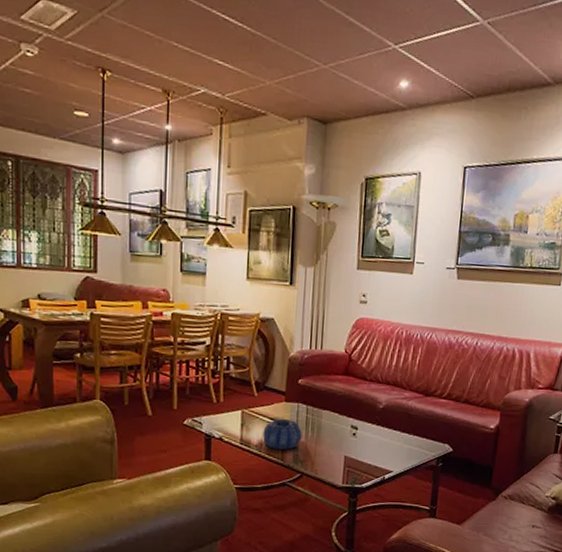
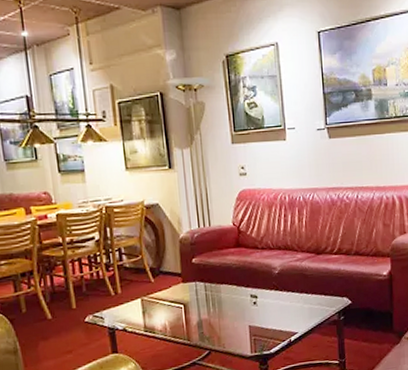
decorative bowl: present [262,418,302,450] -> none [165,299,205,331]

